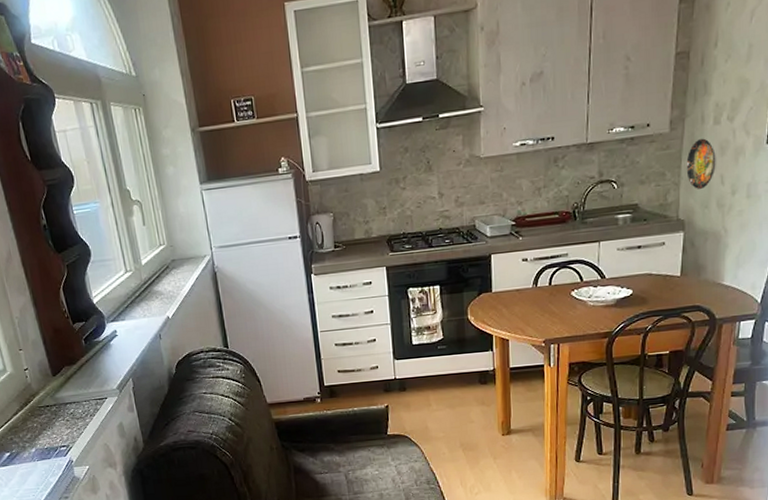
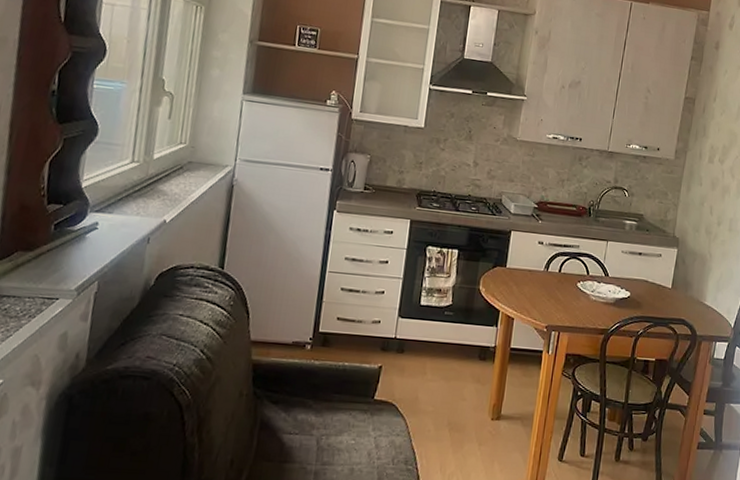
decorative plate: present [686,138,716,189] -> none [684,171,708,214]

